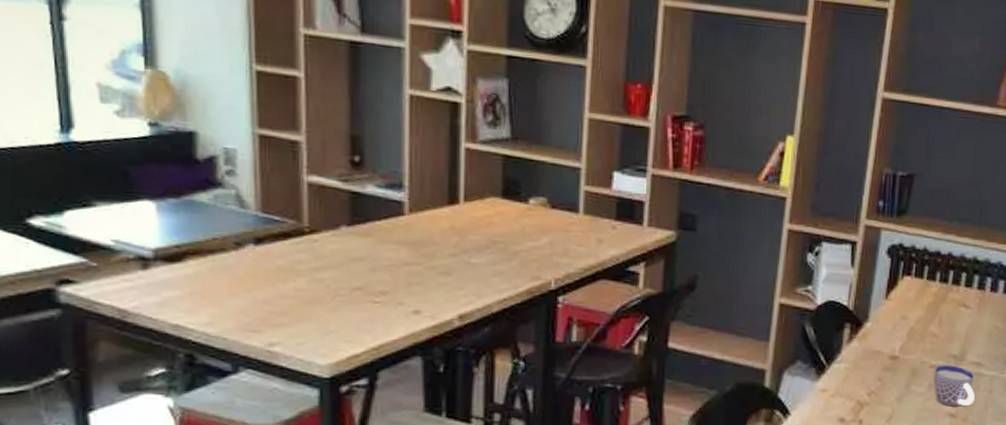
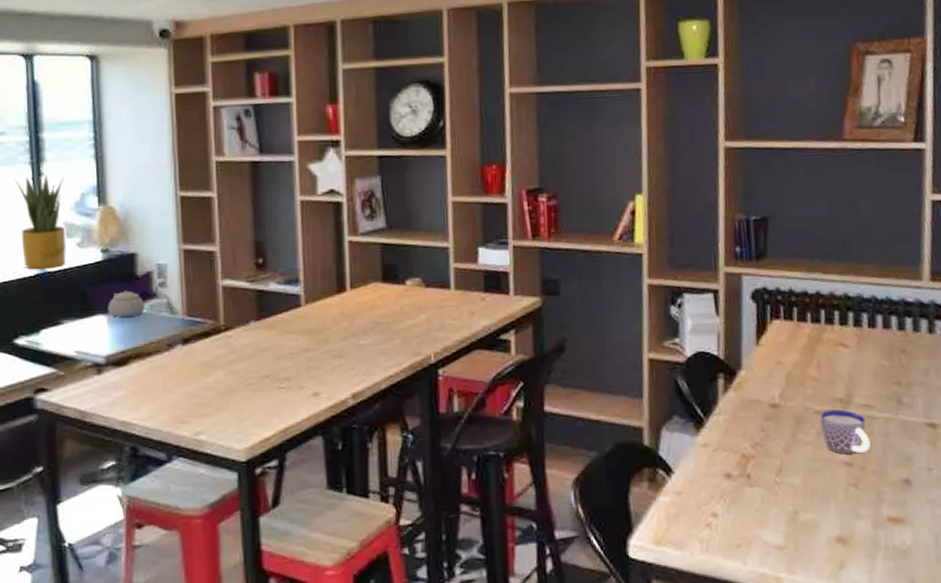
planter: none [25,19,99,138] -> present [15,175,66,269]
teapot: none [157,175,207,207] -> present [107,290,145,318]

